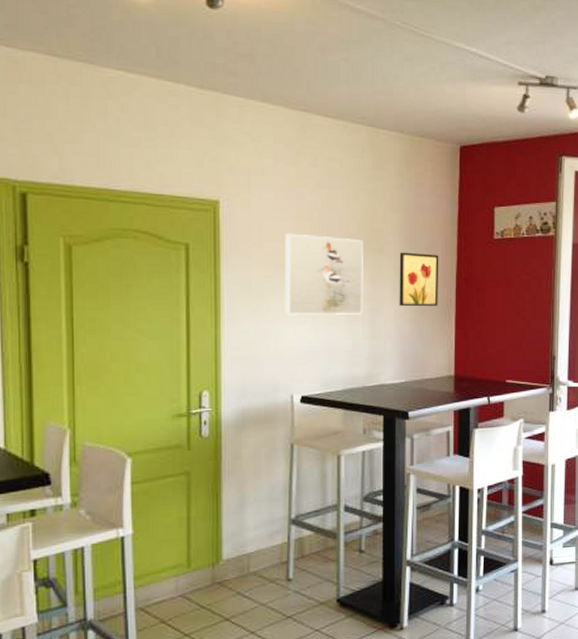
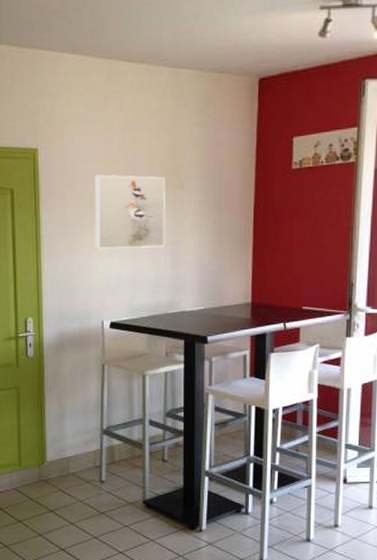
wall art: present [399,252,439,306] -> none [199,186,237,238]

